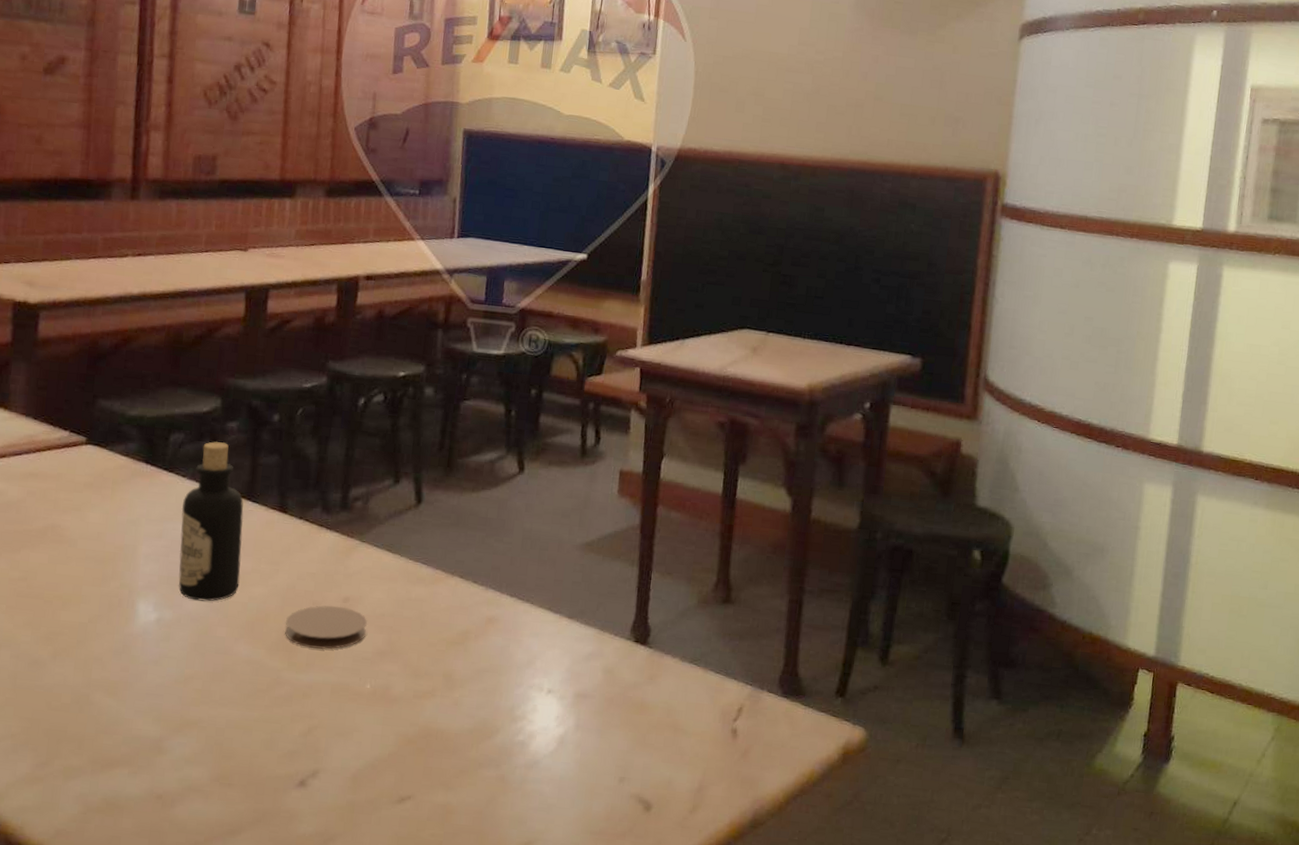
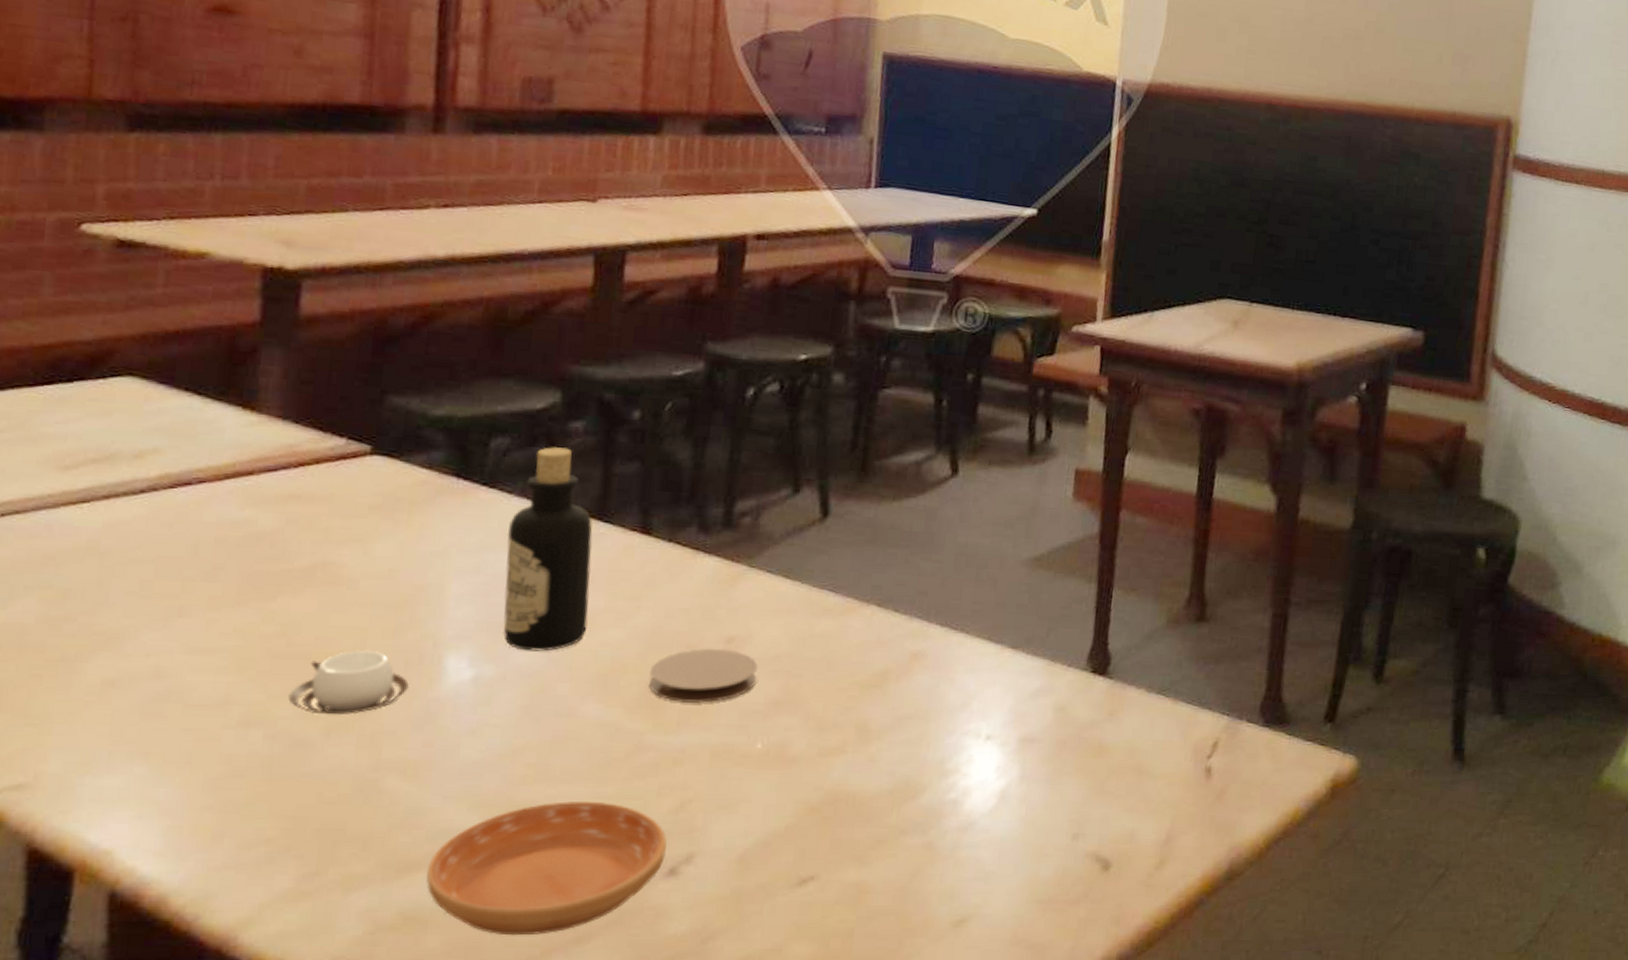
cup: none [28,593,112,643] -> present [288,649,410,715]
saucer: none [123,721,298,825] -> present [426,800,667,936]

